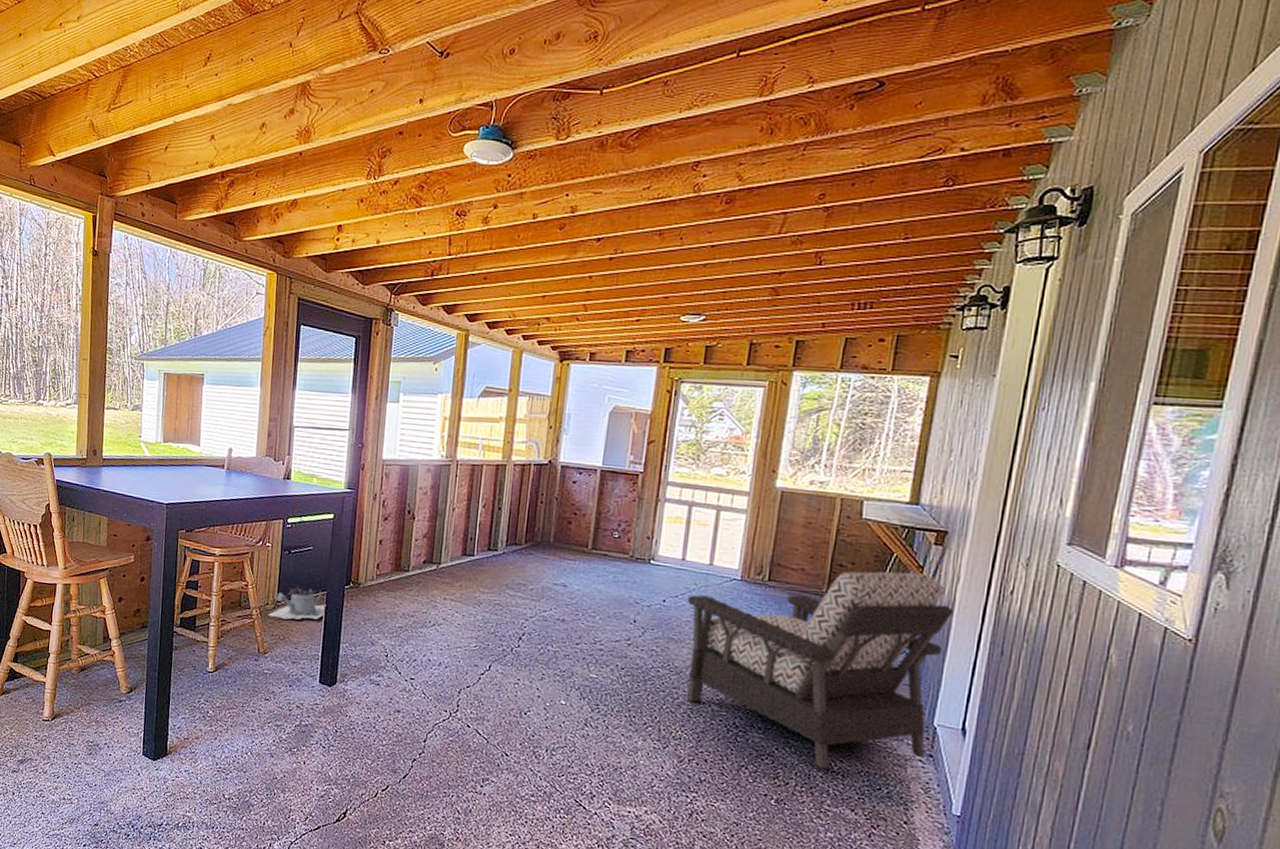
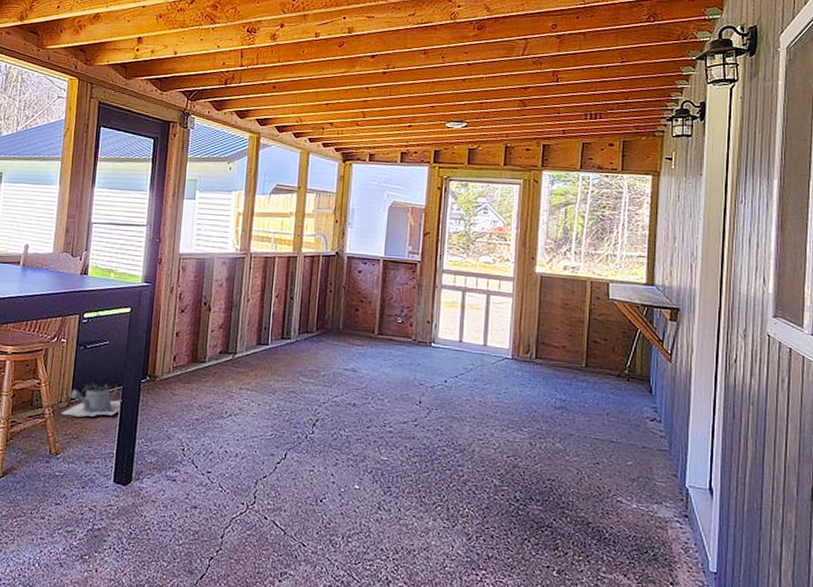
armchair: present [687,571,954,770] -> none [467,346,692,537]

